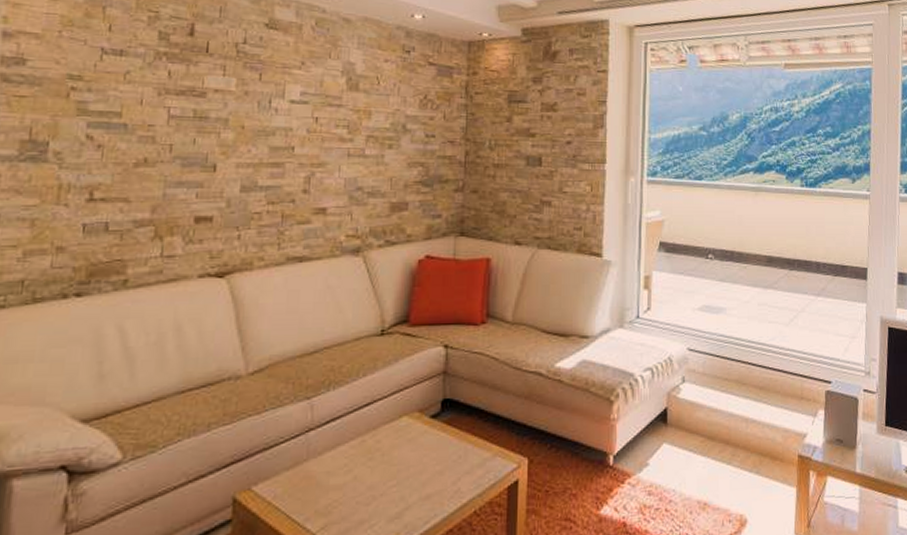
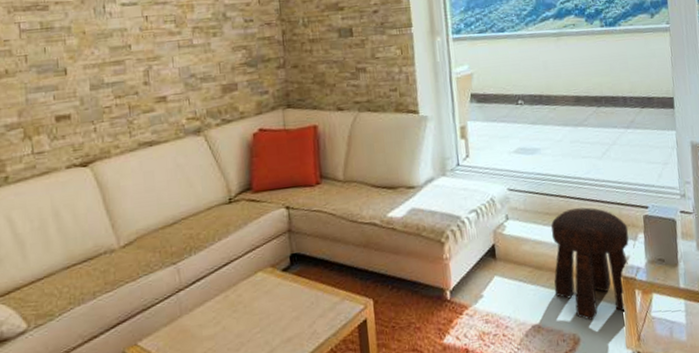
stool: none [725,376,809,502] -> present [551,207,629,321]

